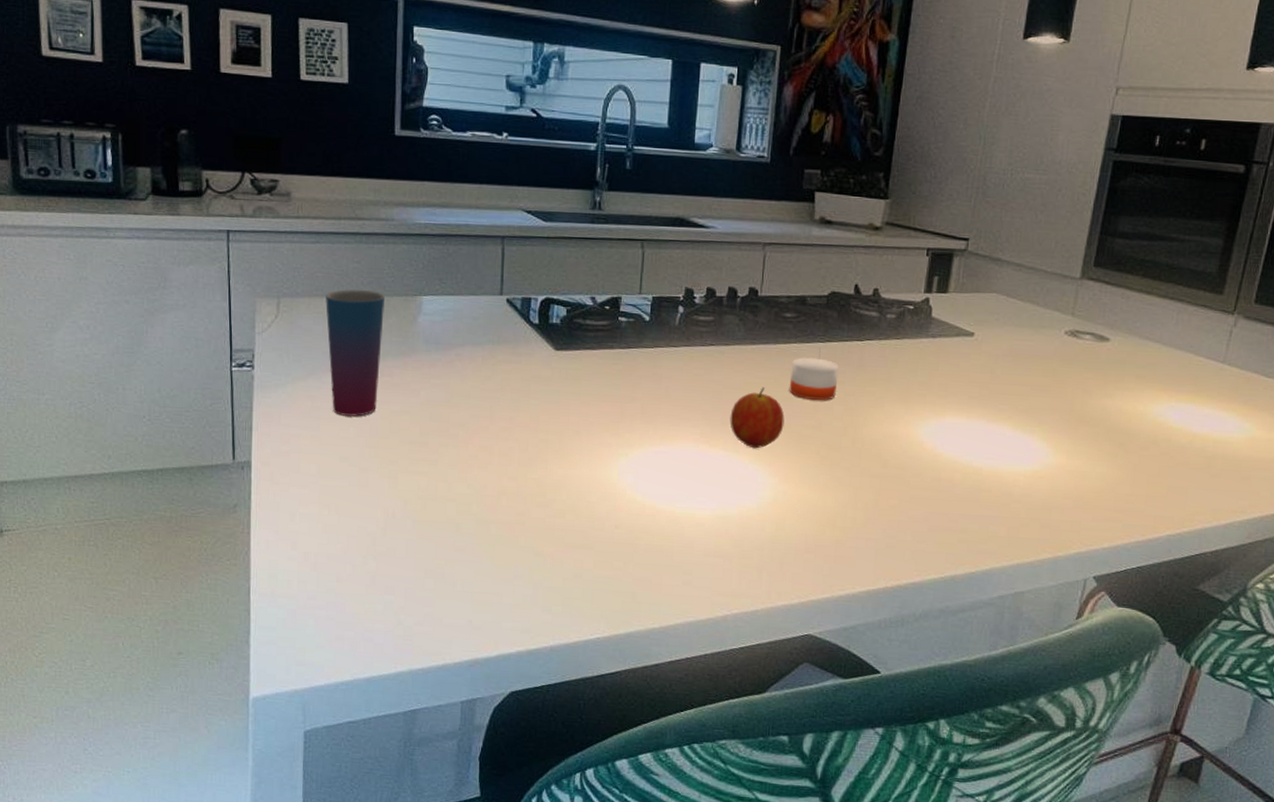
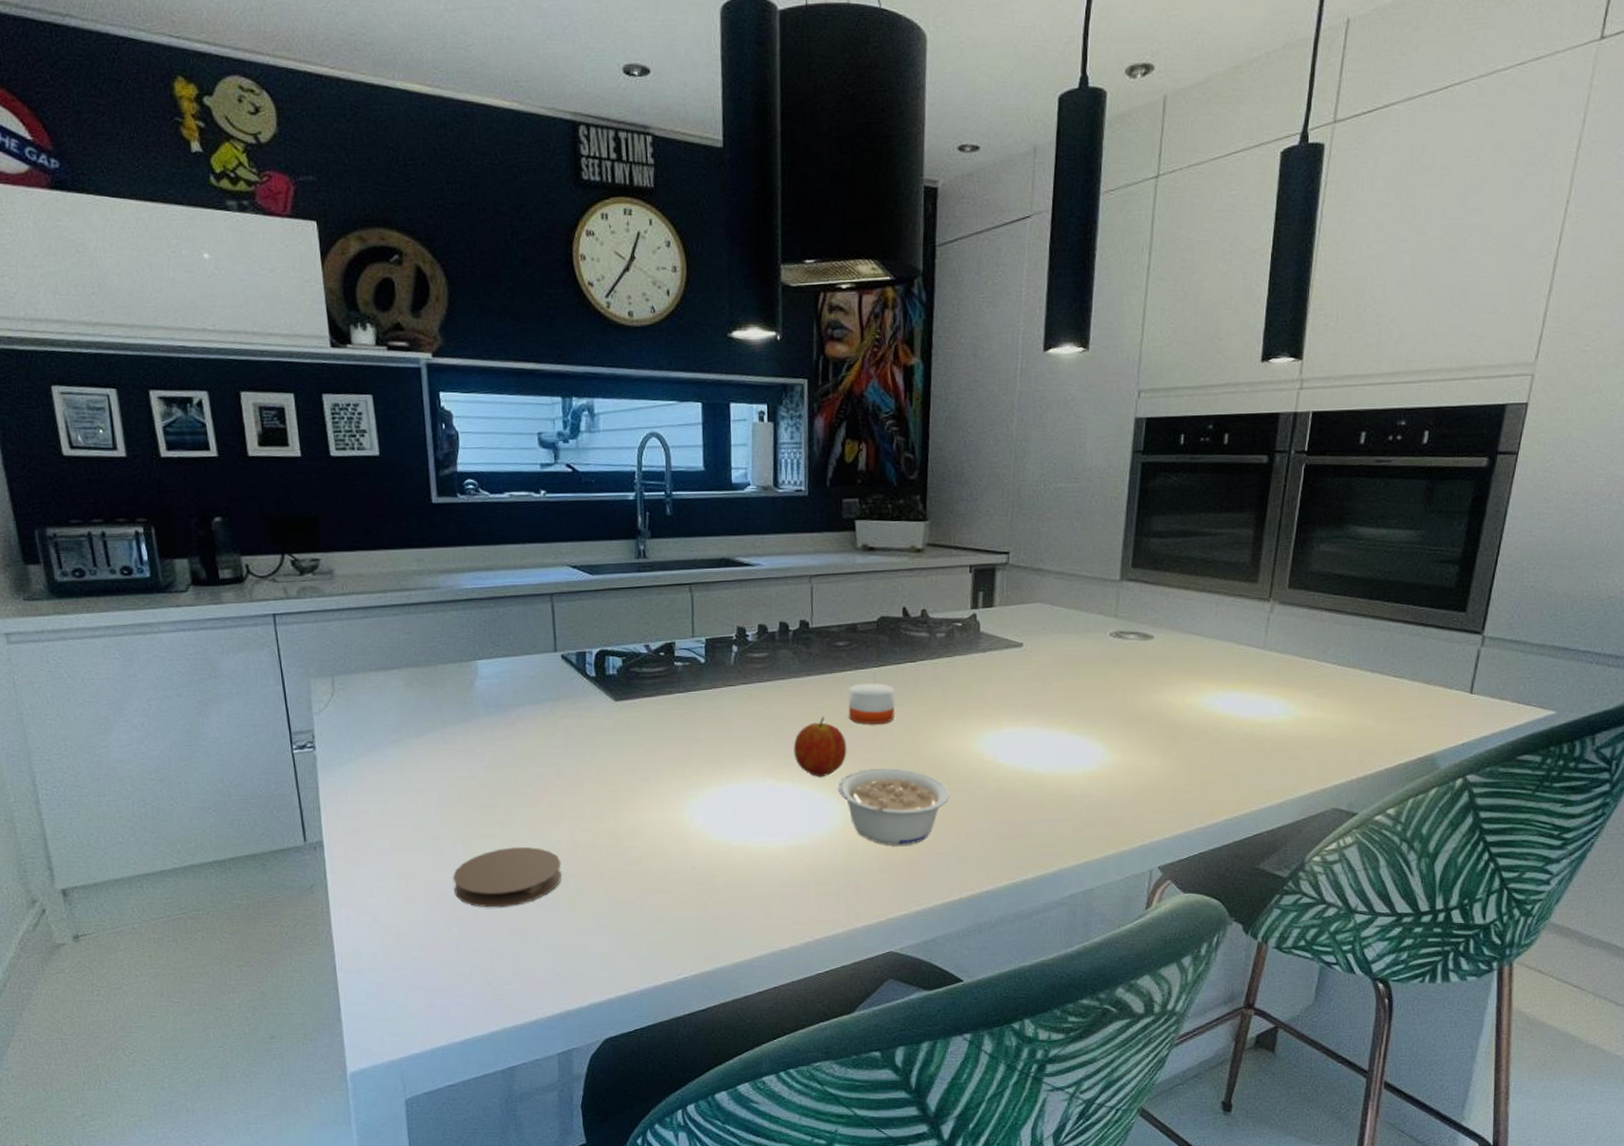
cup: present [325,289,385,417] -> none [380,659,443,788]
coaster: none [376,487,485,547] -> present [453,846,562,908]
legume: none [770,444,885,527] -> present [837,767,950,846]

